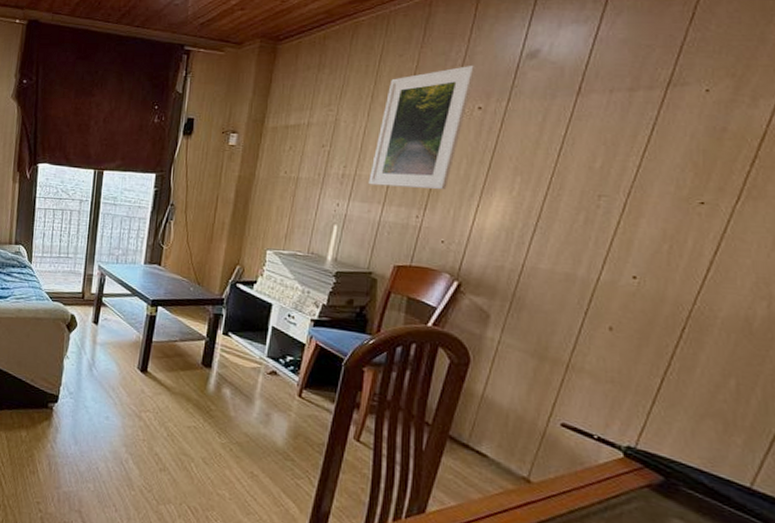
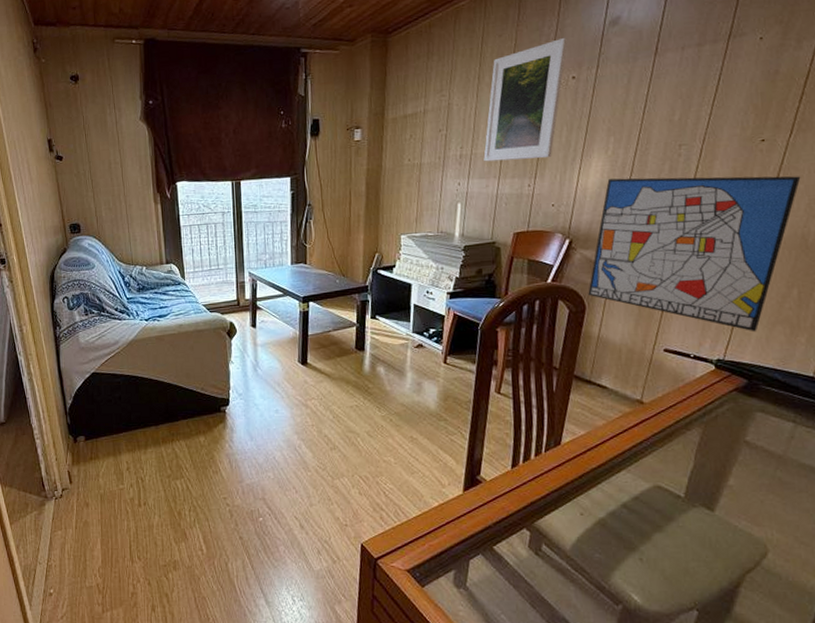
wall art: none [474,222,748,422] -> present [588,176,801,332]

